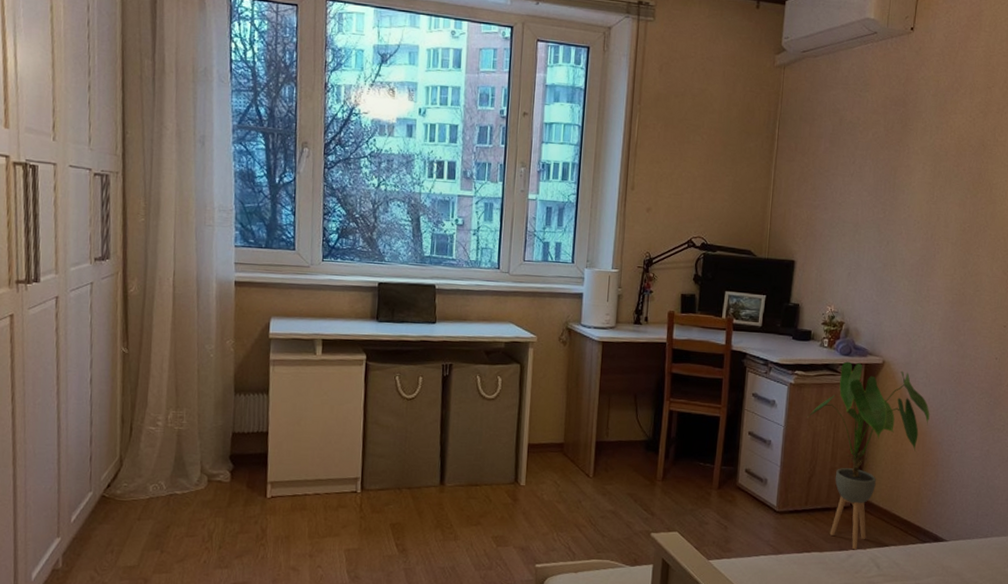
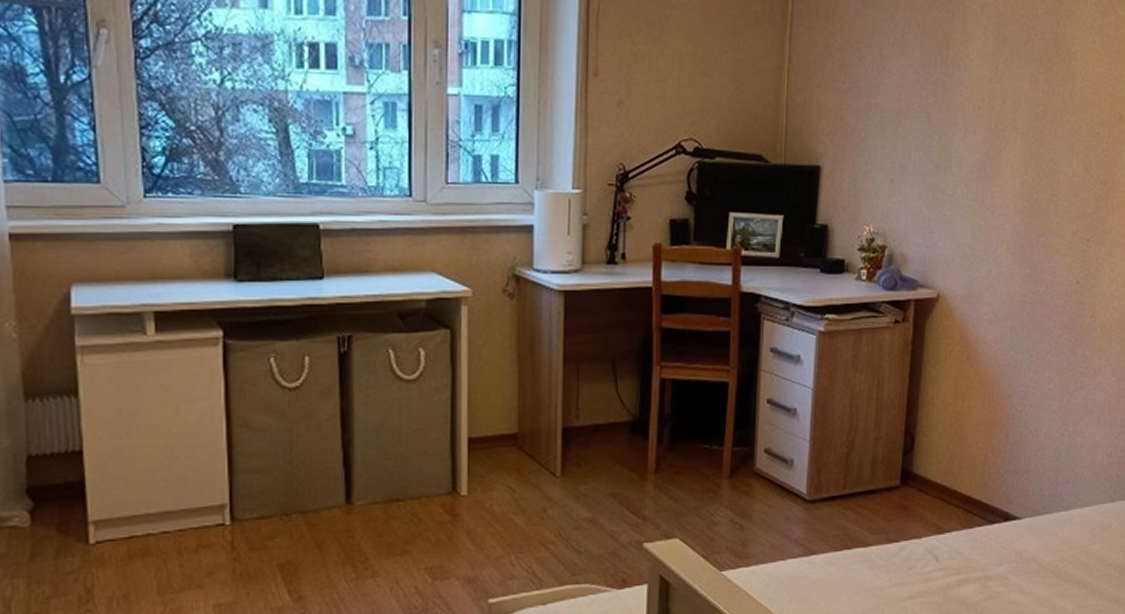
house plant: present [807,361,930,550] -> none [843,298,997,541]

